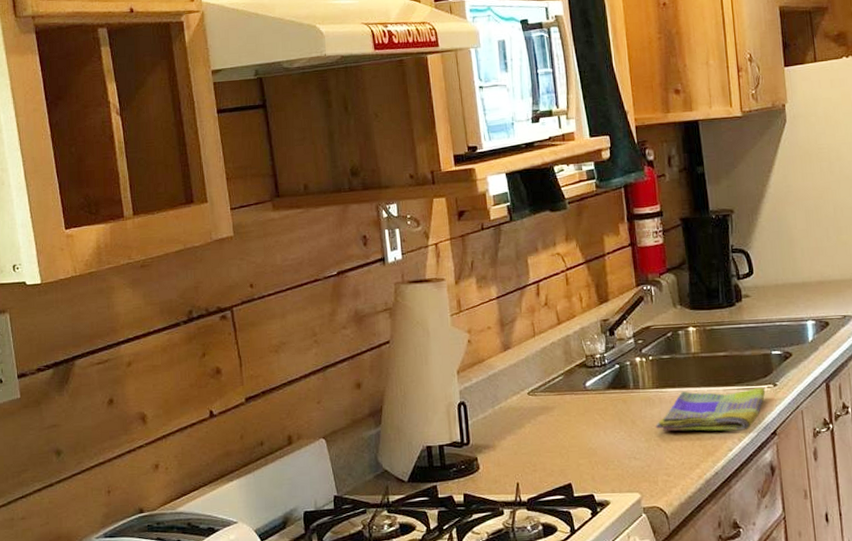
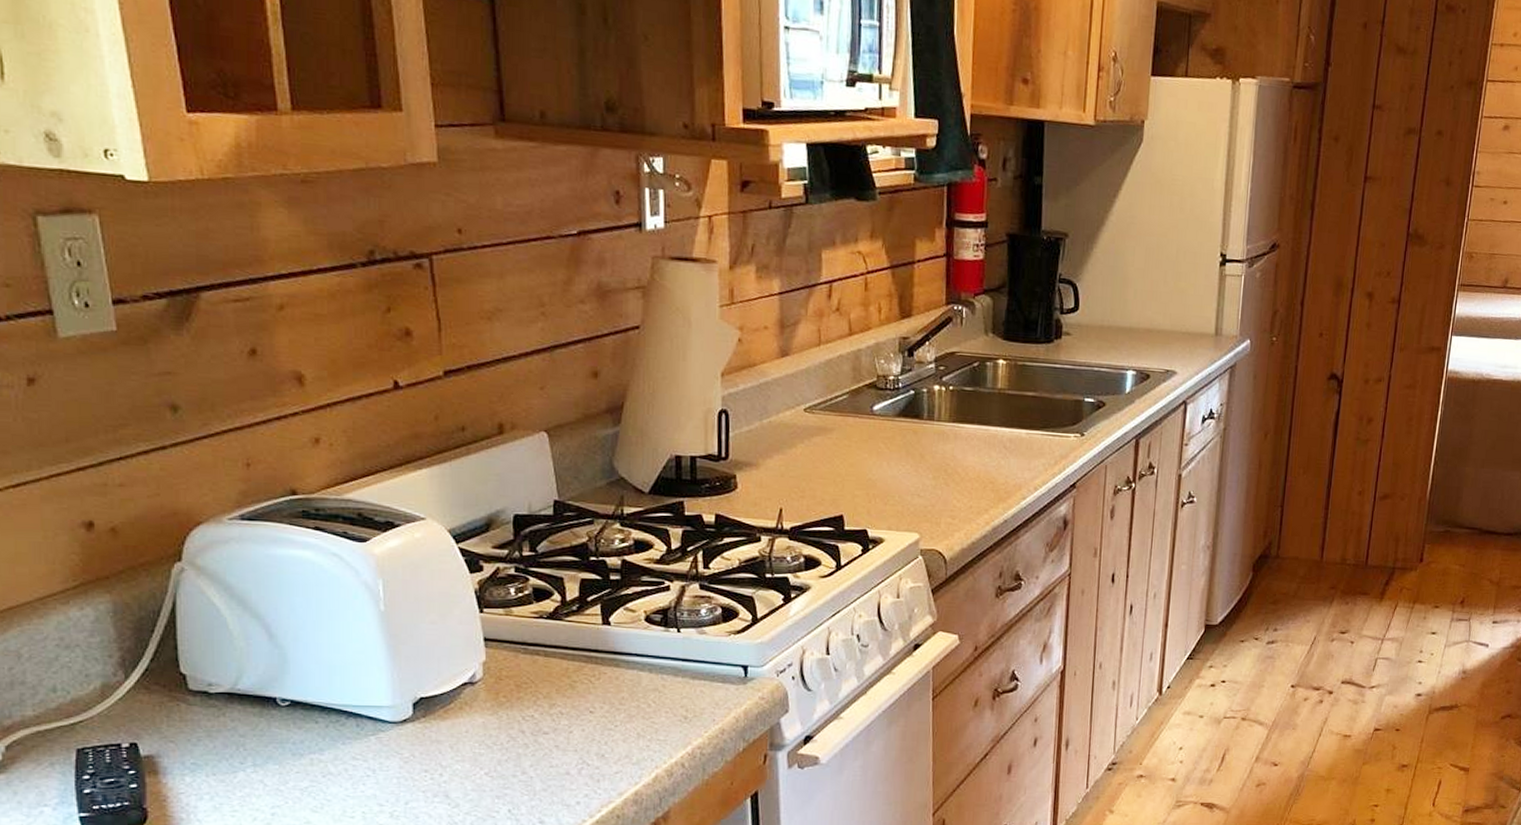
dish towel: present [656,387,766,431] -> none [947,429,1072,479]

